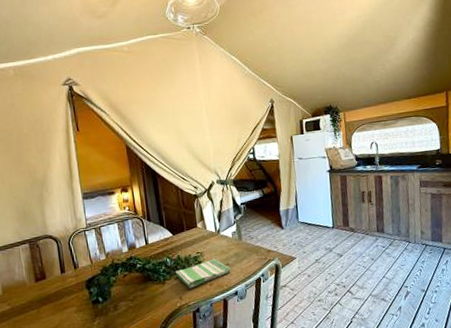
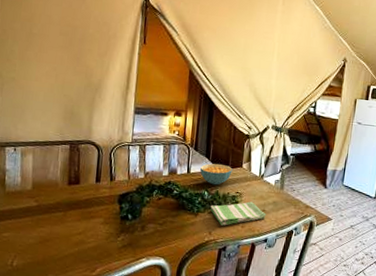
cereal bowl: none [156,228,189,251] -> present [199,163,233,185]

